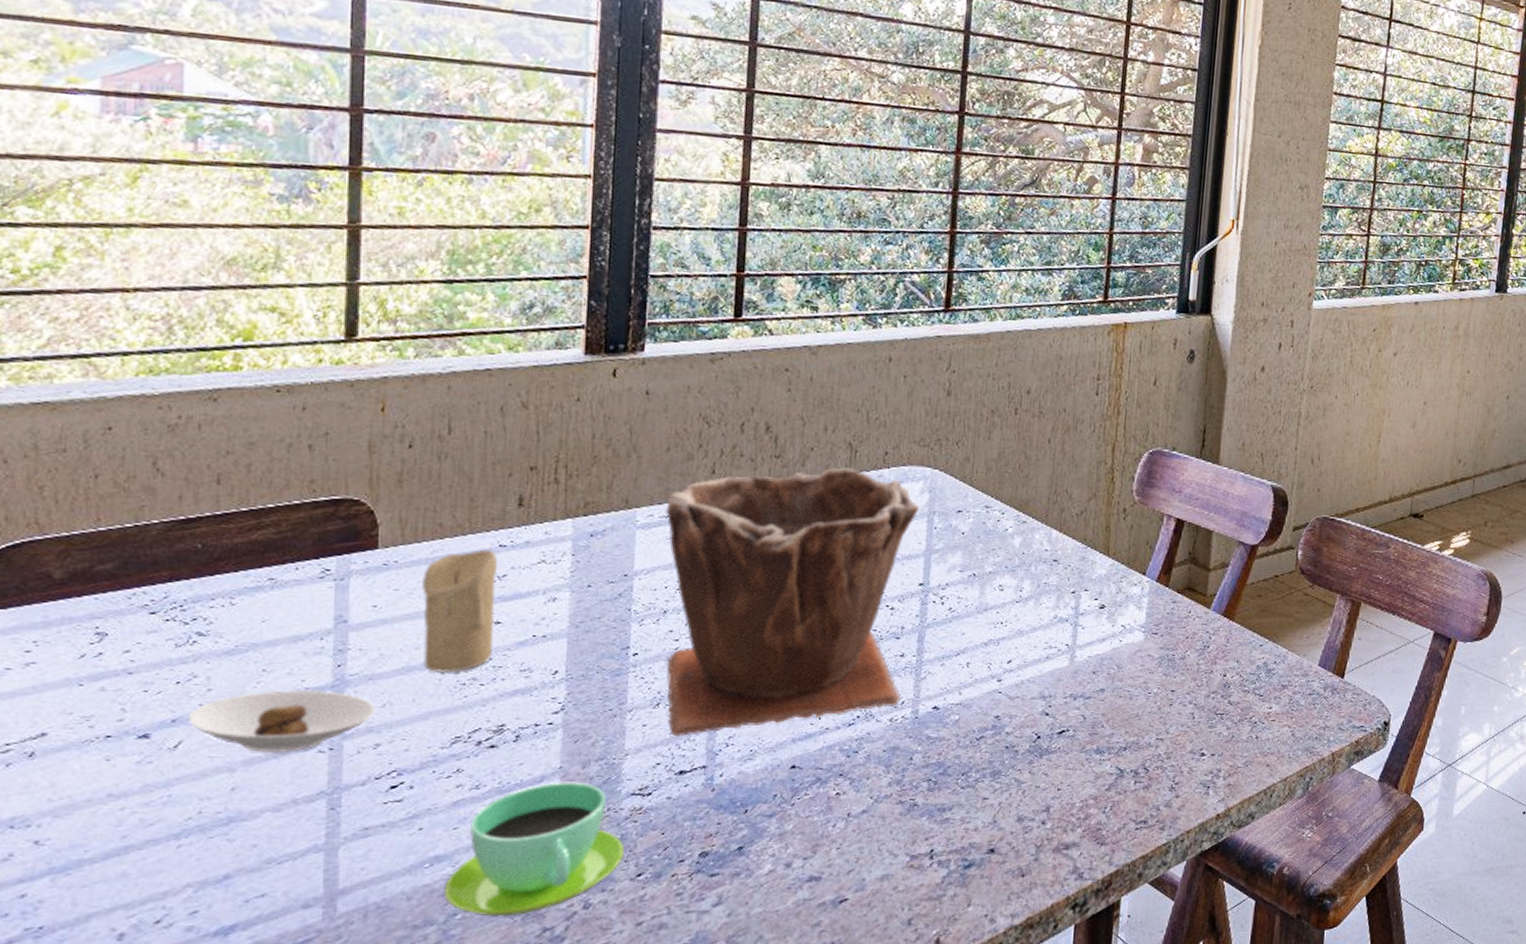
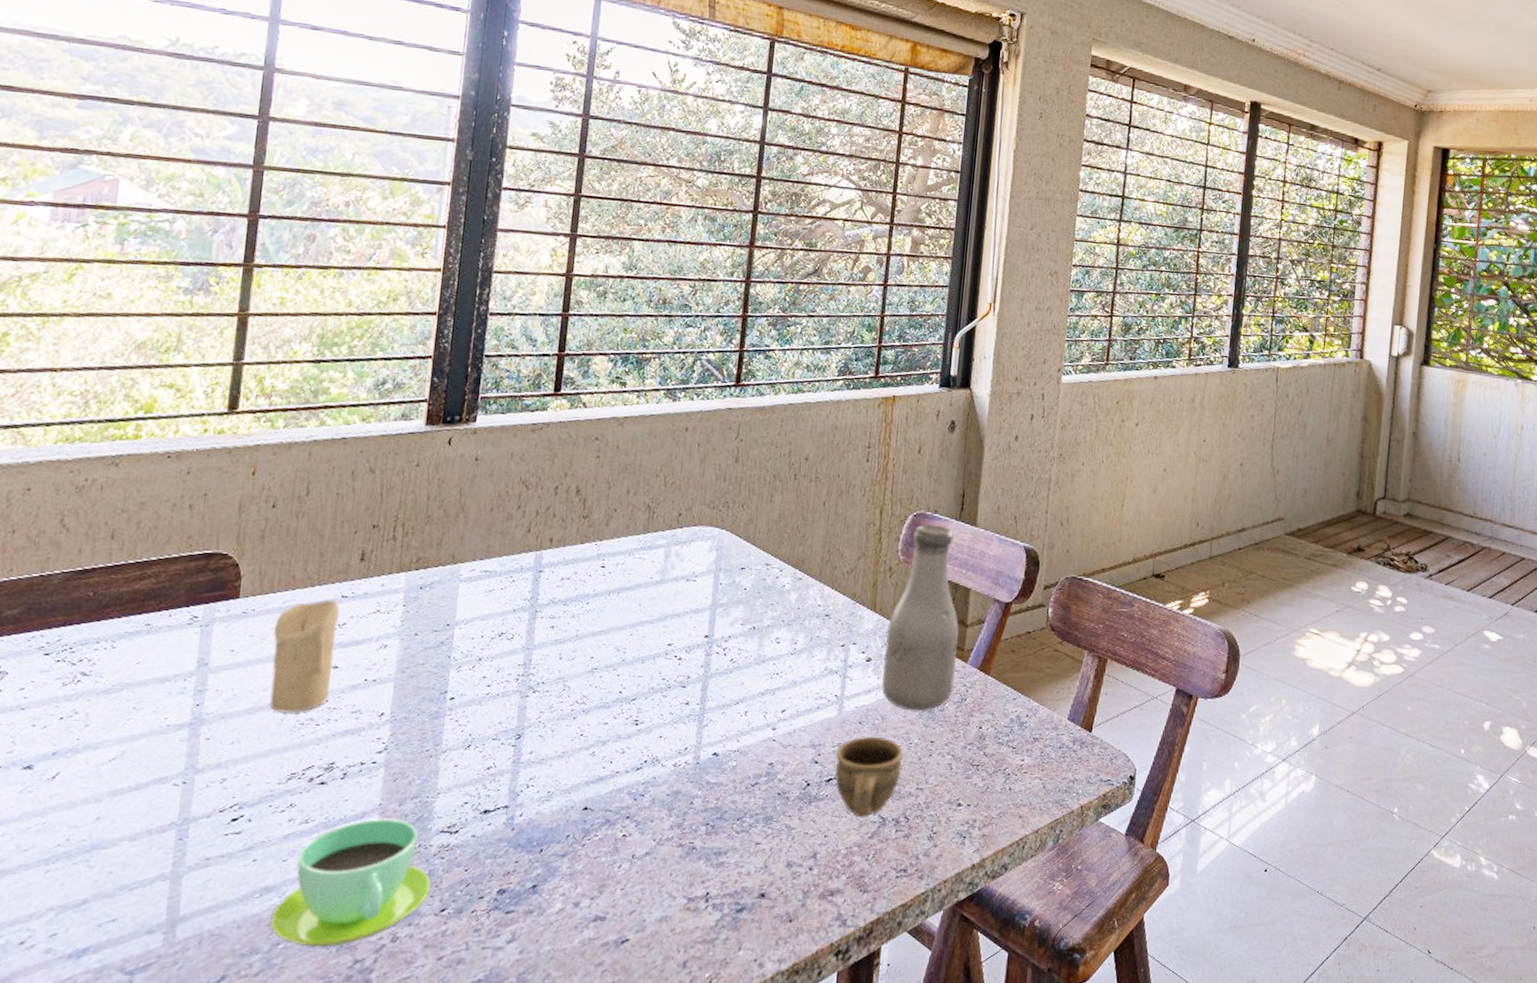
saucer: present [187,690,377,753] -> none [66,727,226,785]
plant pot: present [666,467,920,737] -> none [477,527,708,778]
cup: none [1067,686,1141,770] -> present [835,736,903,818]
bottle: none [1117,462,1201,660] -> present [882,524,959,711]

